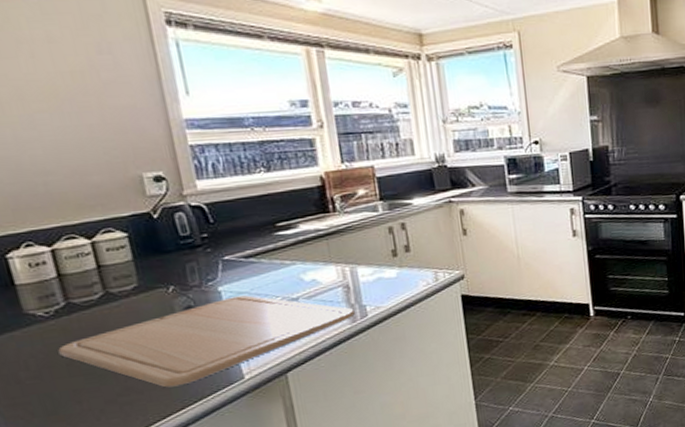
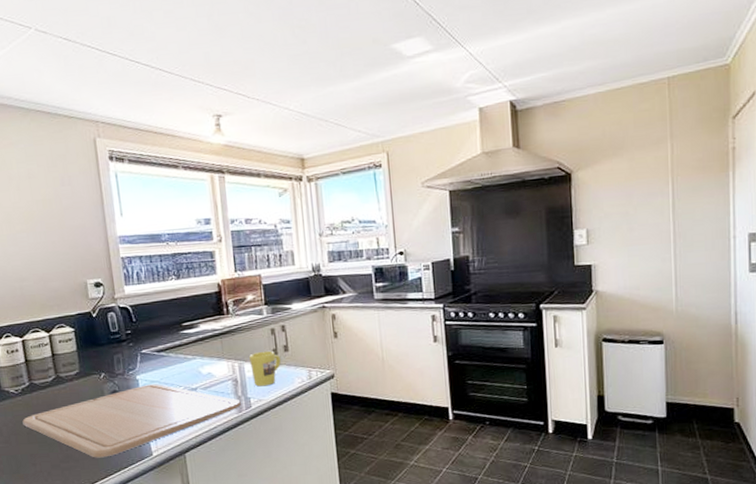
mug: none [363,251,402,293] -> present [249,350,281,387]

